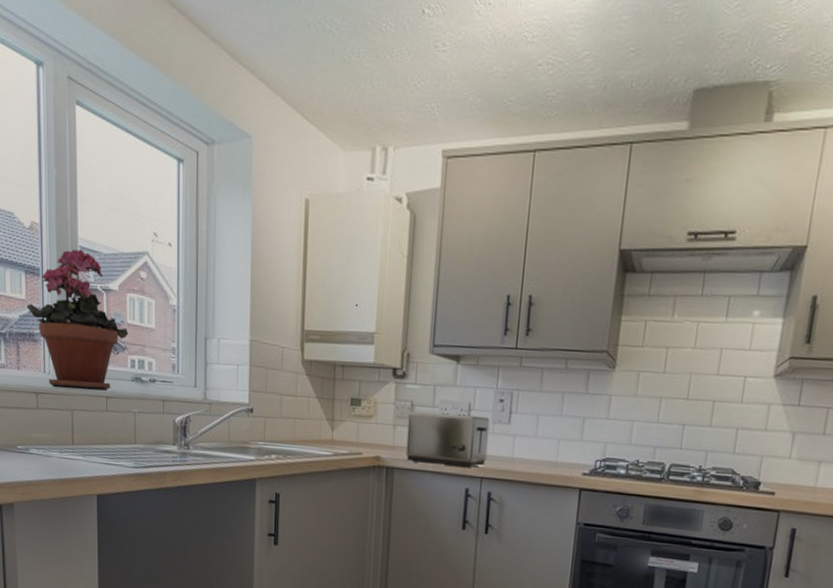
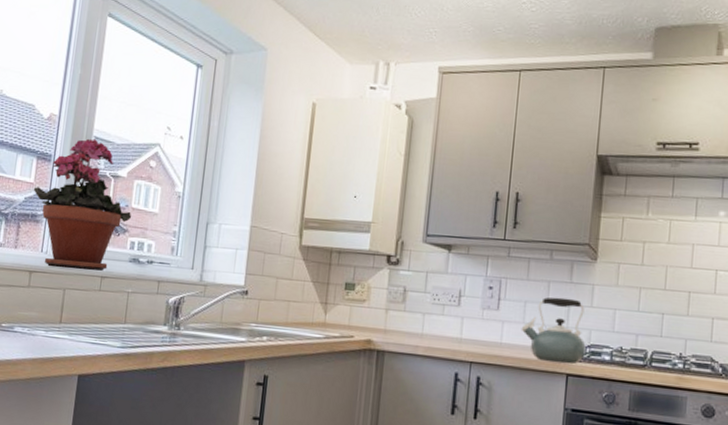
toaster: present [406,411,490,468] -> none [397,296,480,352]
kettle: none [533,409,601,479] -> present [521,297,586,365]

